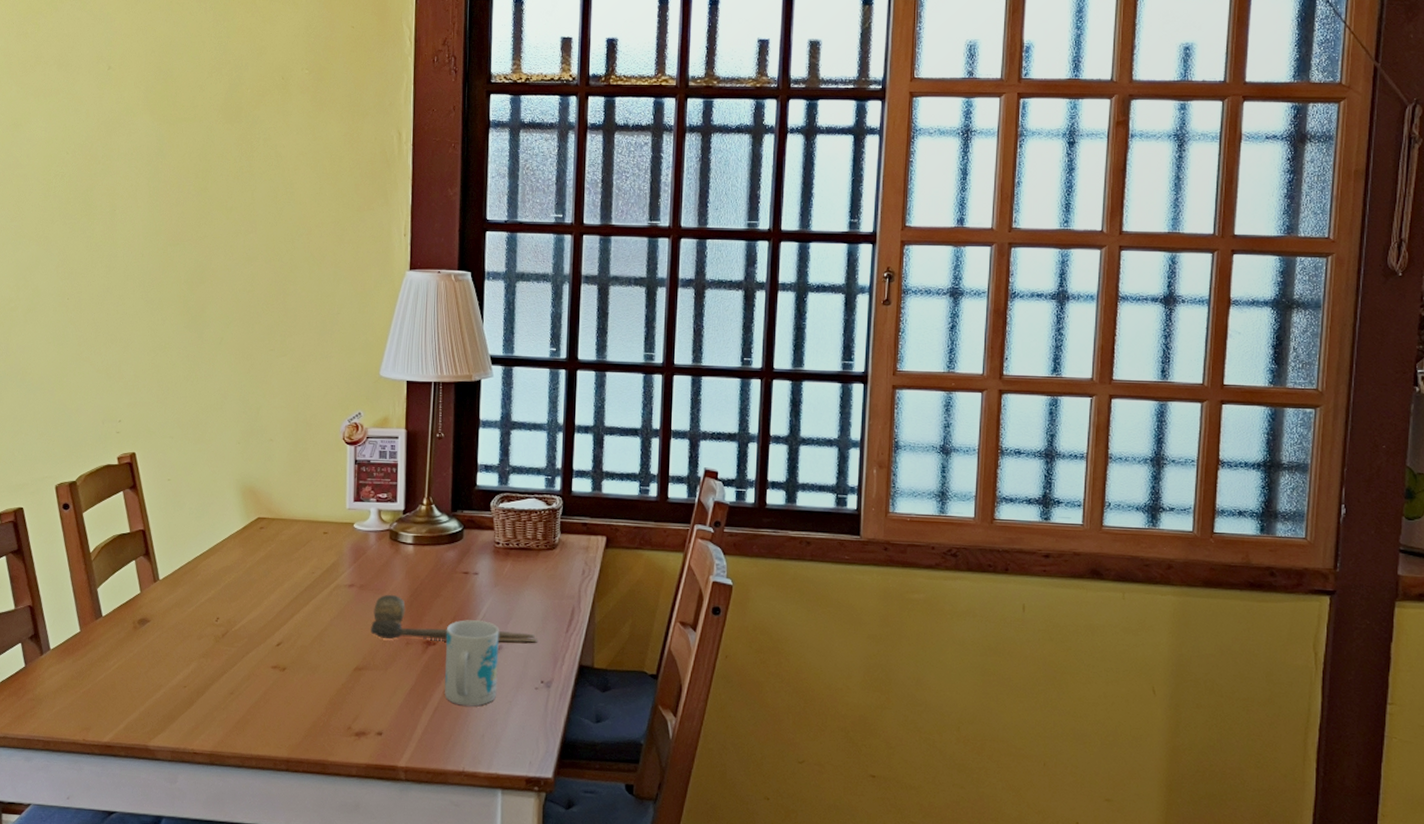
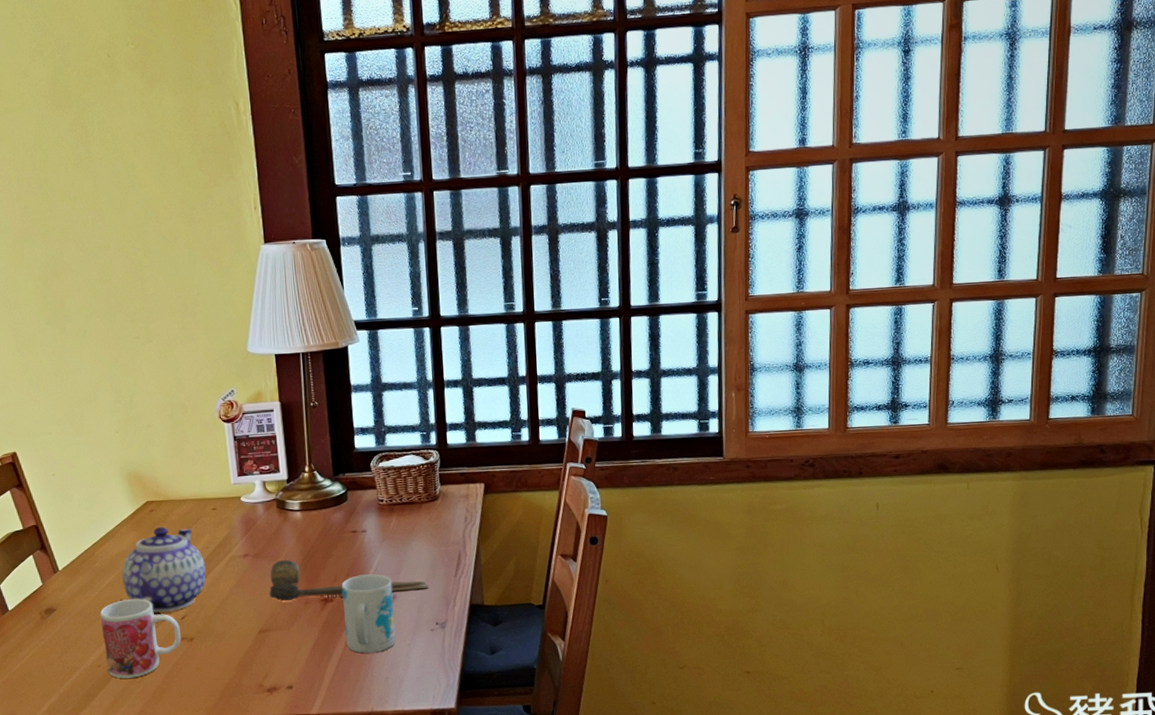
mug: none [193,618,274,704] -> present [100,599,181,679]
teapot: none [221,545,309,637] -> present [121,526,206,613]

